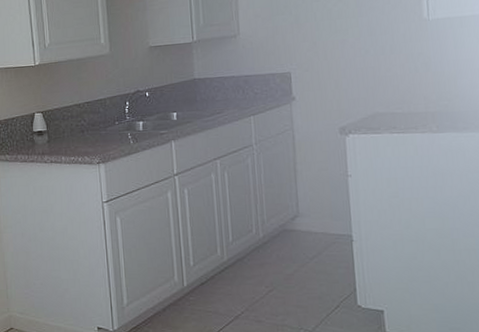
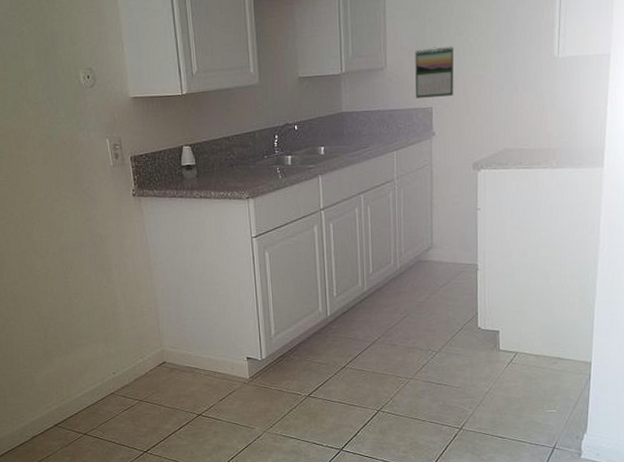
calendar: none [269,11,314,64] -> present [415,45,455,98]

